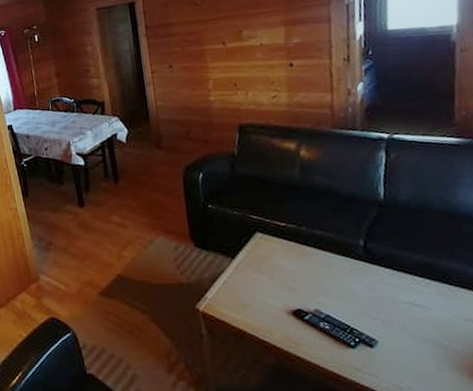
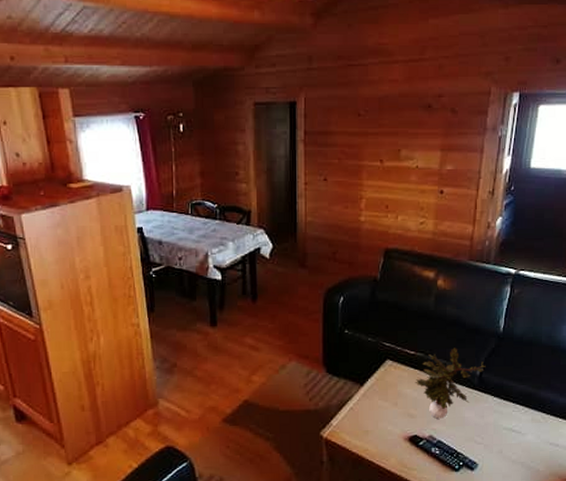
potted plant: none [290,217,370,292] -> present [415,347,486,419]

